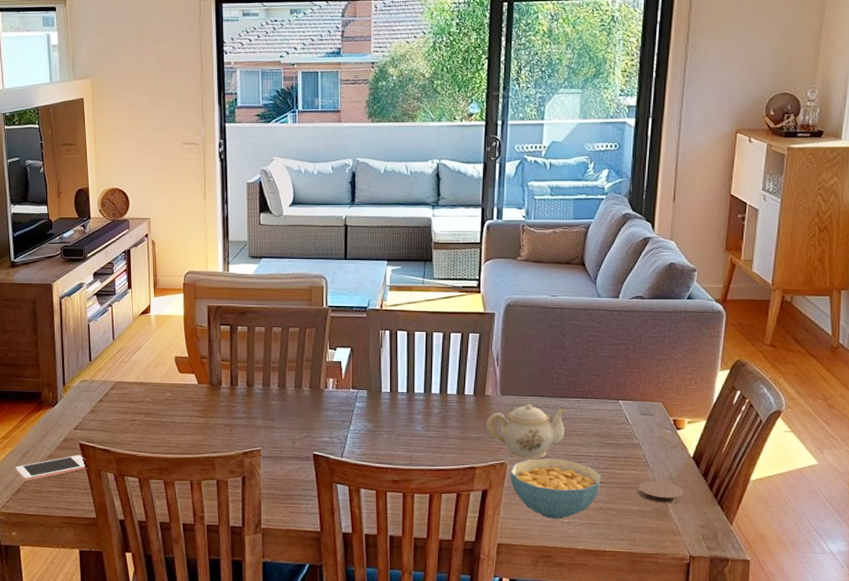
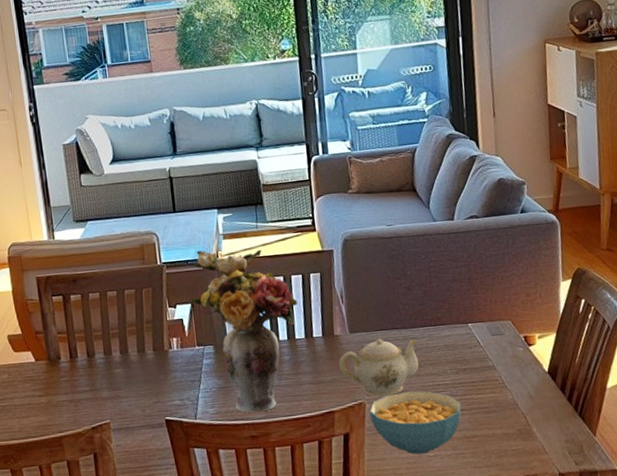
flower arrangement: none [351,298,454,459] -> present [190,249,298,413]
coaster: present [637,480,684,504] -> none [498,400,545,424]

